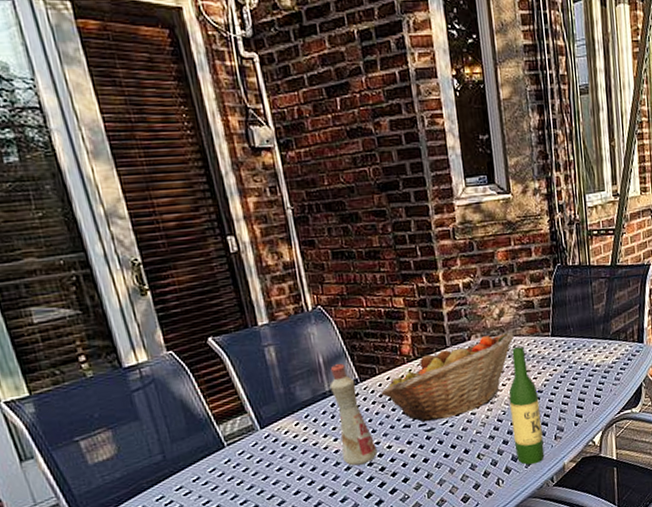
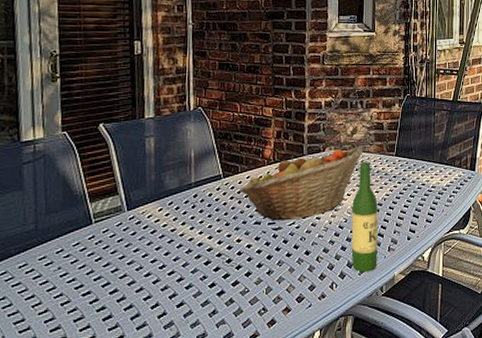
bottle: present [329,363,378,466] -> none [194,159,227,255]

